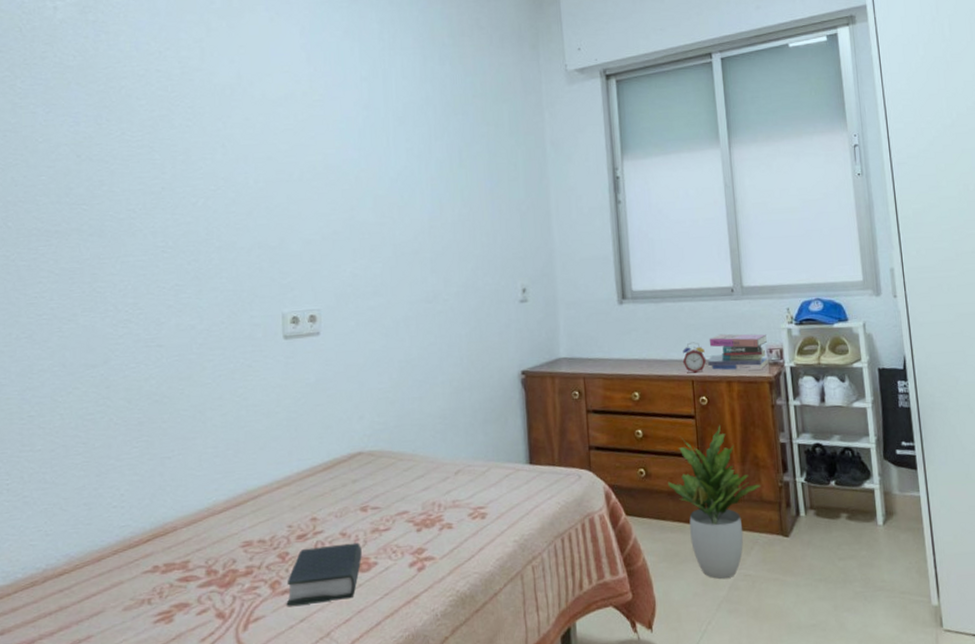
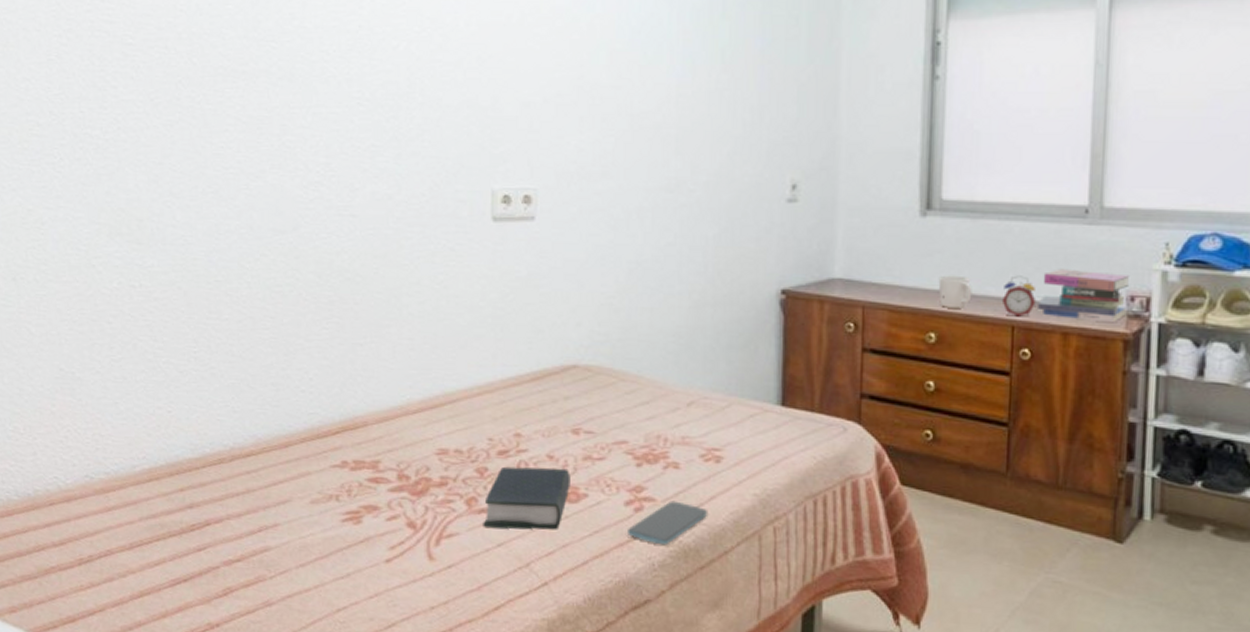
smartphone: none [413,556,479,597] -> present [628,500,709,545]
mug: none [636,346,662,372] -> present [938,275,972,308]
potted plant: present [668,425,762,579] -> none [962,388,1093,581]

